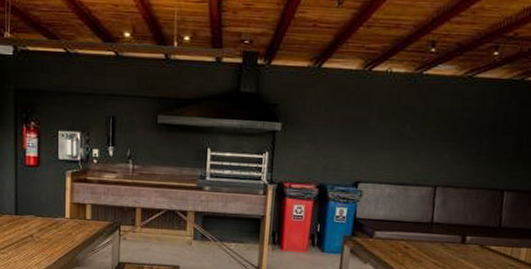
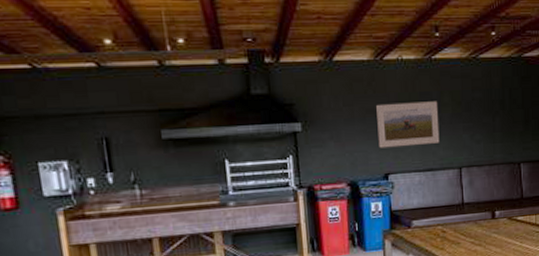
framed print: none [353,113,422,159] -> present [376,101,440,148]

